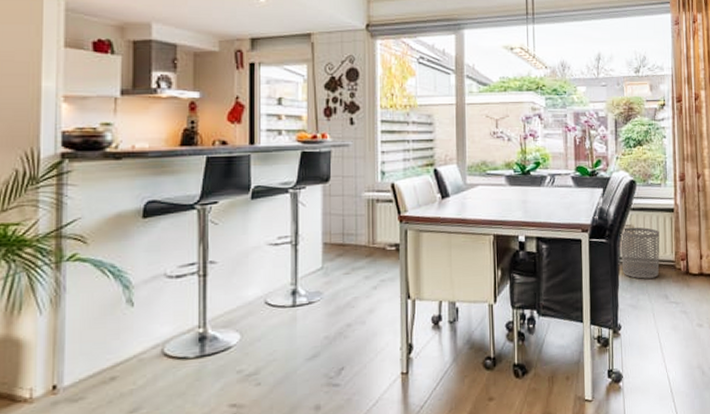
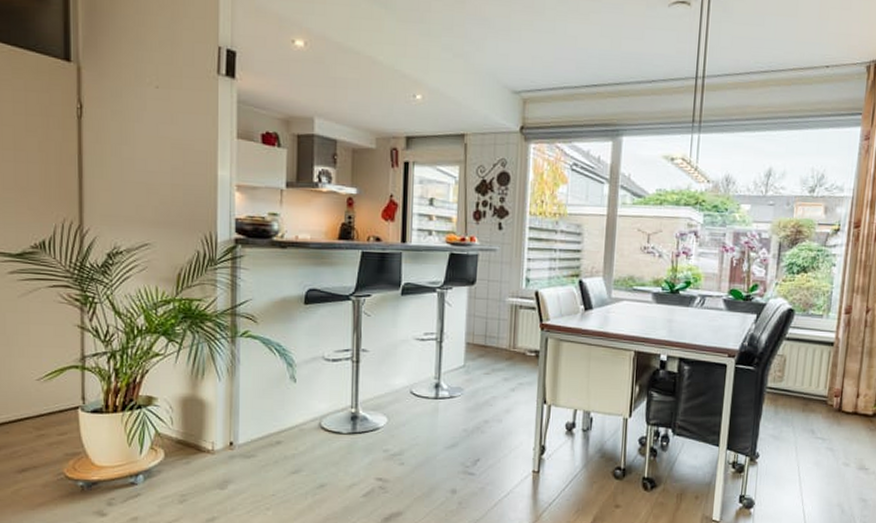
waste bin: present [619,227,660,279] -> none [767,357,814,411]

